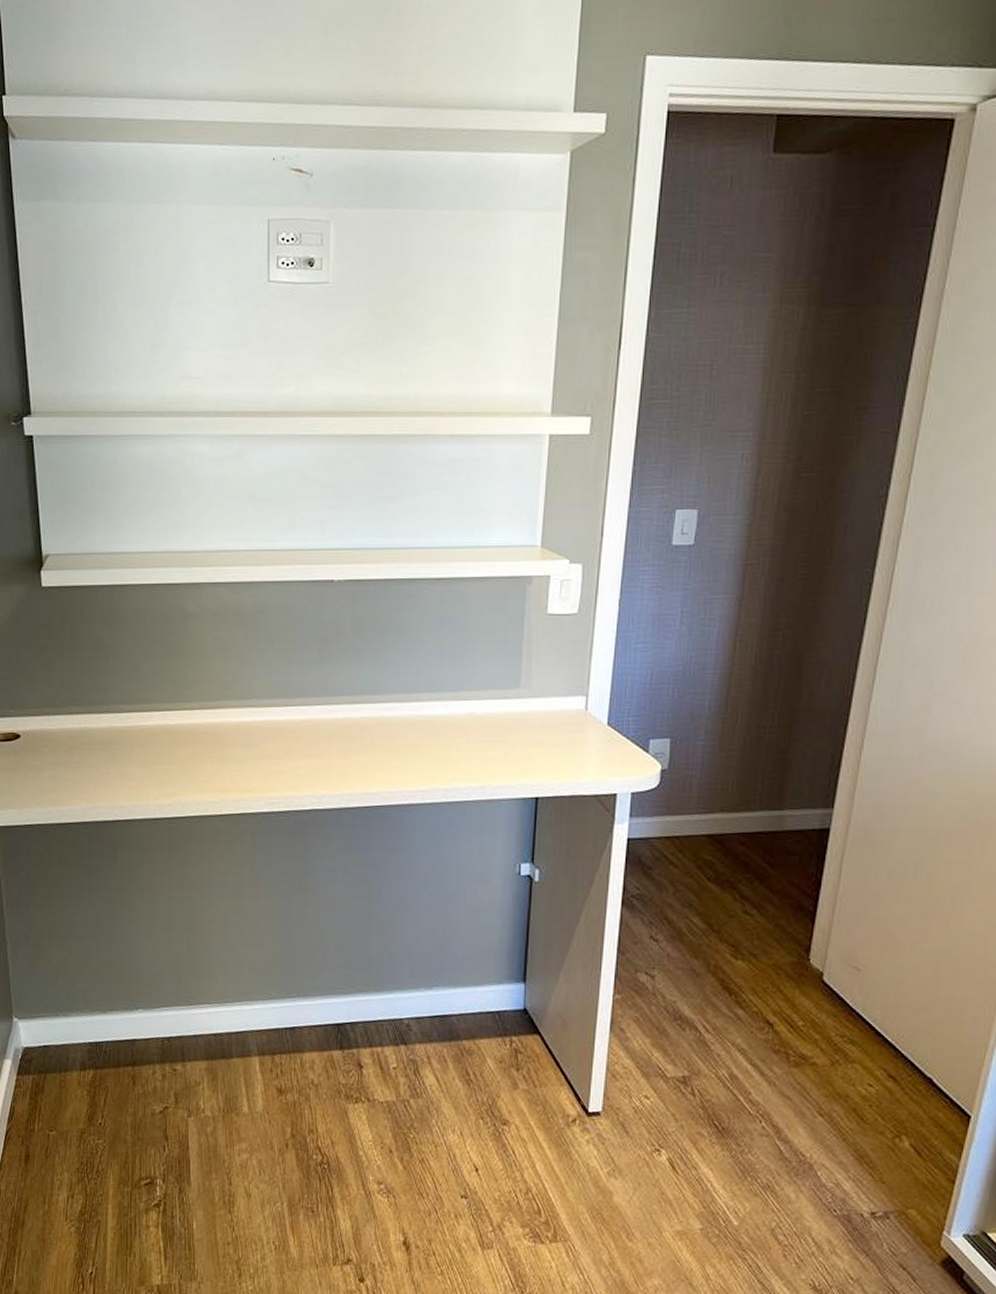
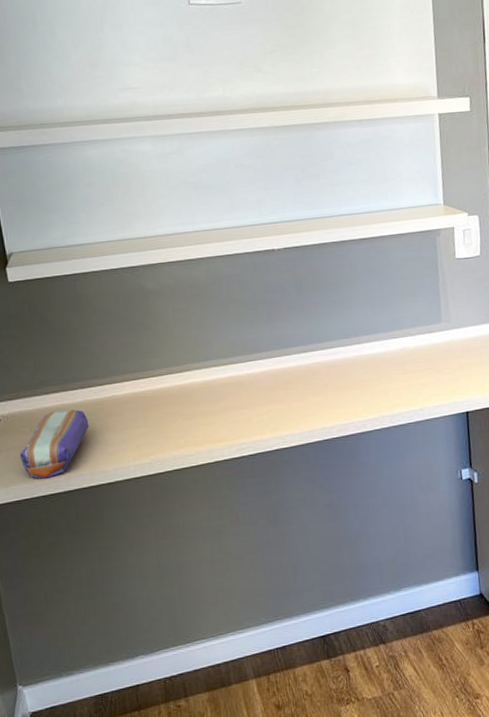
pencil case: none [37,734,111,805] -> present [19,409,89,479]

